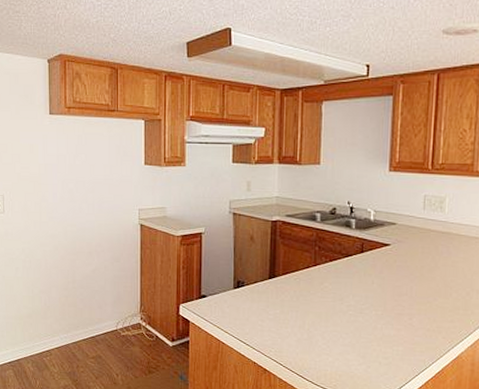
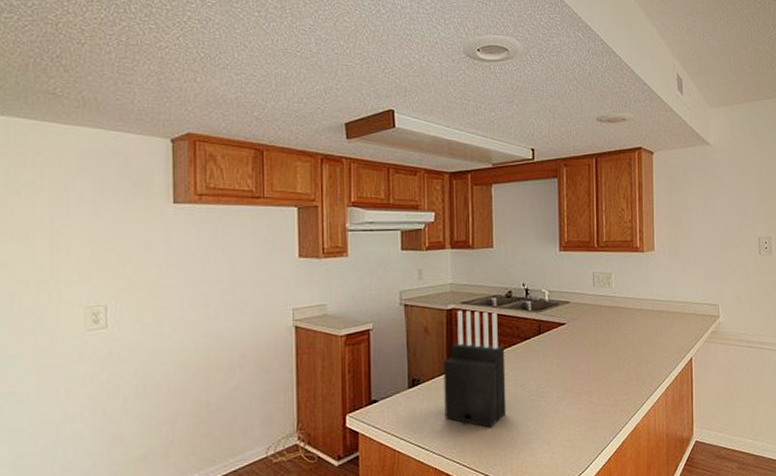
knife block: none [265,222,326,334] -> present [443,310,507,428]

